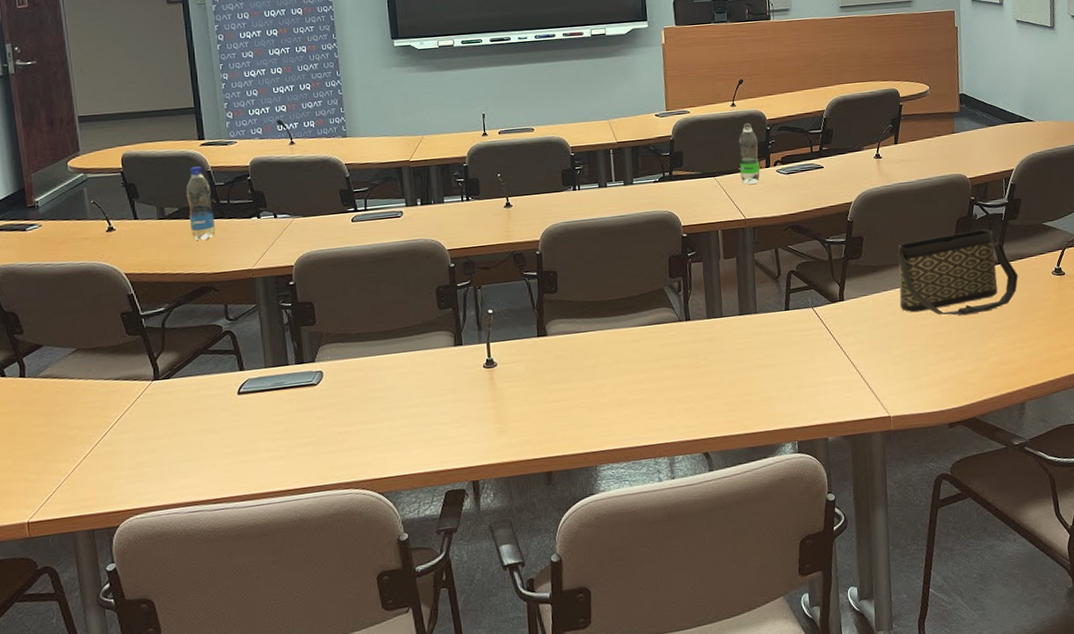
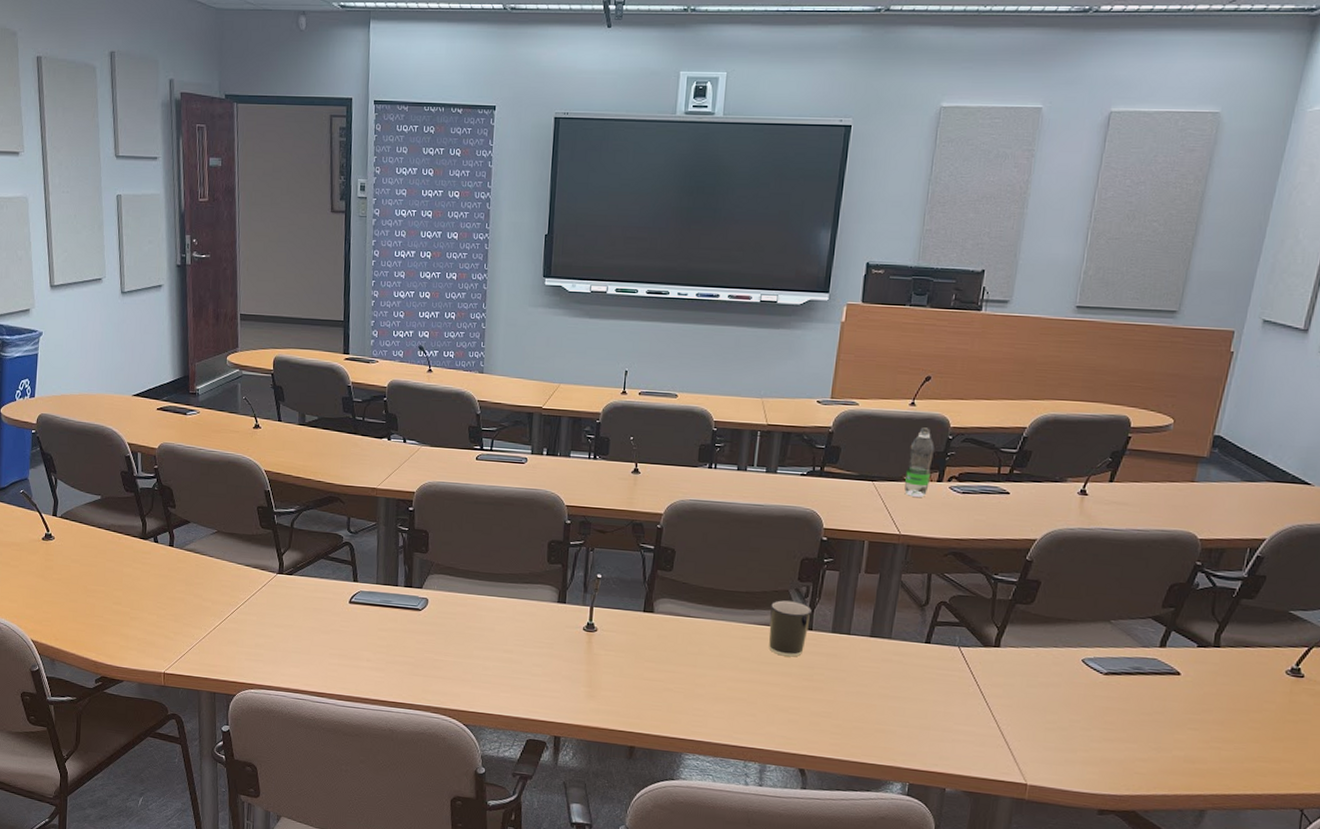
bottle: present [186,165,215,241] -> none [326,379,349,453]
mug: none [650,297,687,351] -> present [768,600,812,657]
handbag: present [895,229,1018,316] -> none [1069,598,1237,698]

